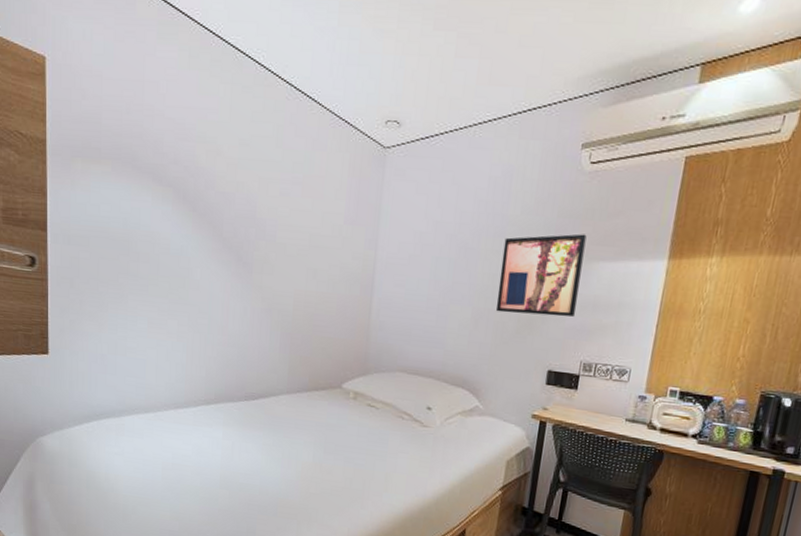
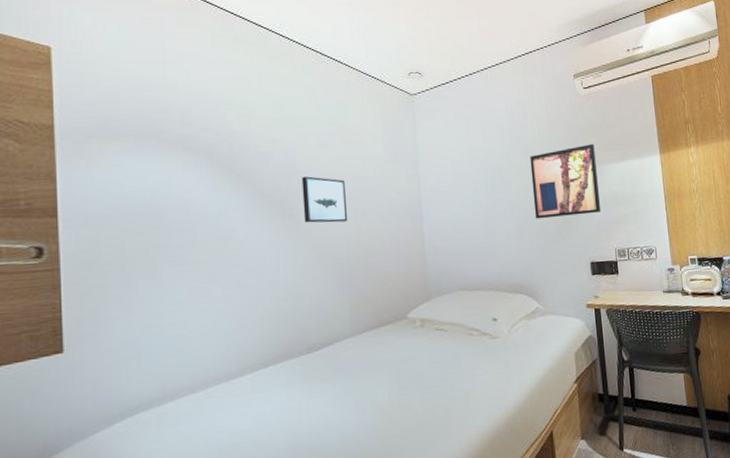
wall art: none [256,225,301,279] -> present [301,176,348,223]

